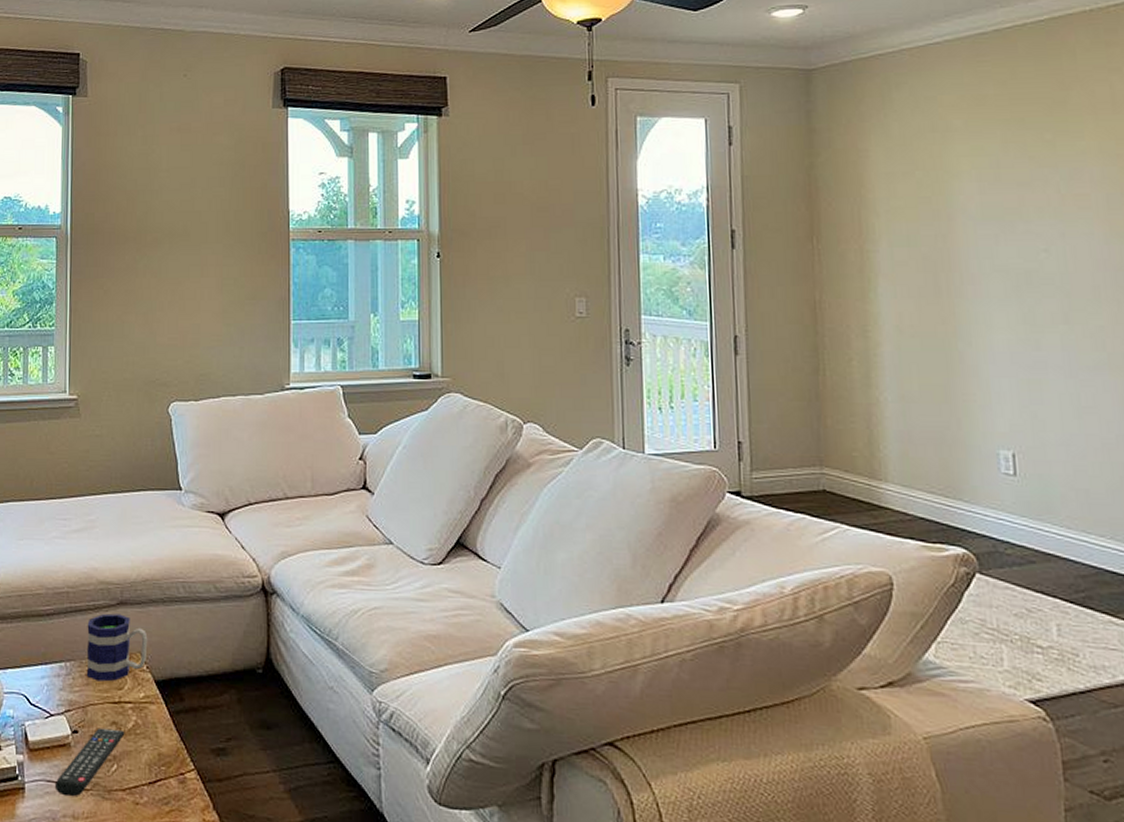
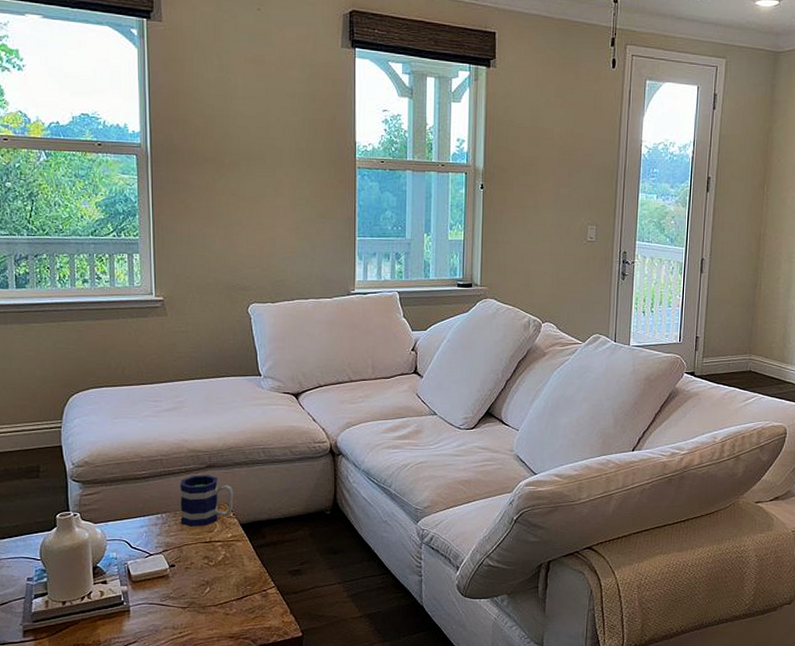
remote control: present [54,728,125,797] -> none [156,562,216,614]

